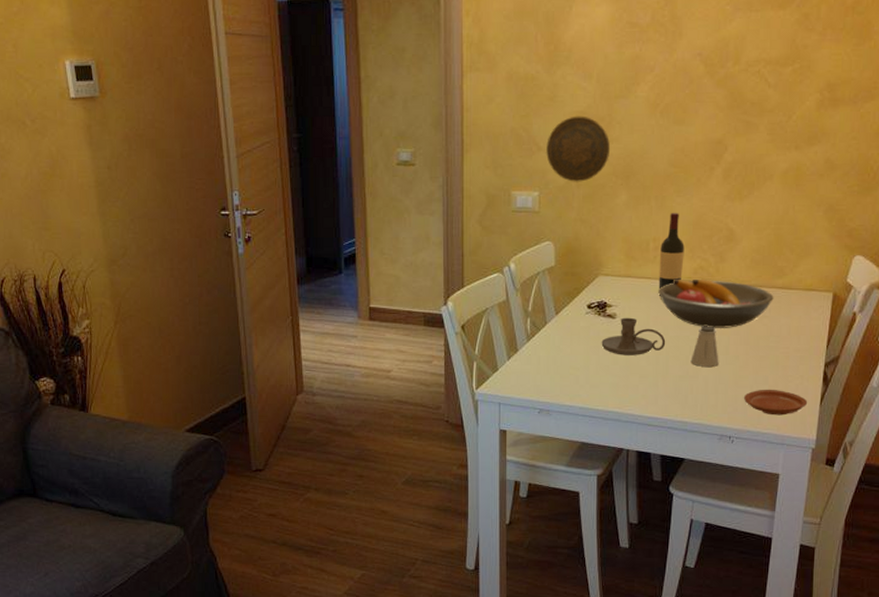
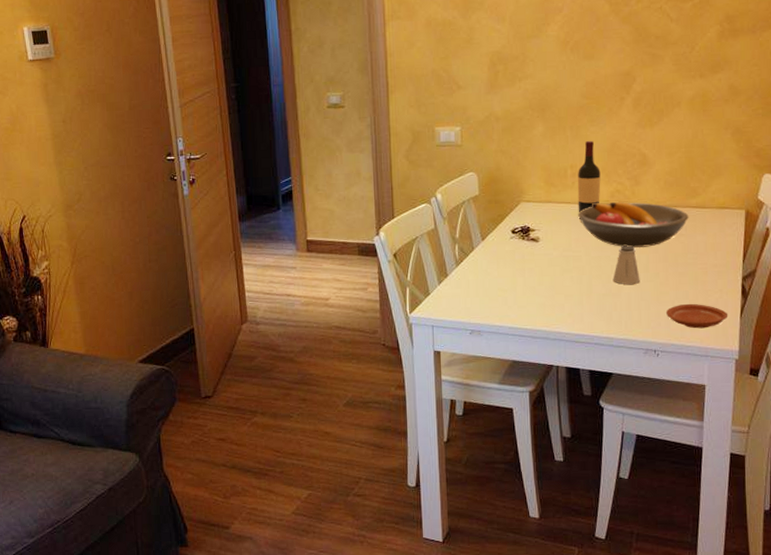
decorative plate: present [545,116,611,182] -> none [465,55,526,117]
candle holder: present [601,317,666,355] -> none [526,240,588,277]

